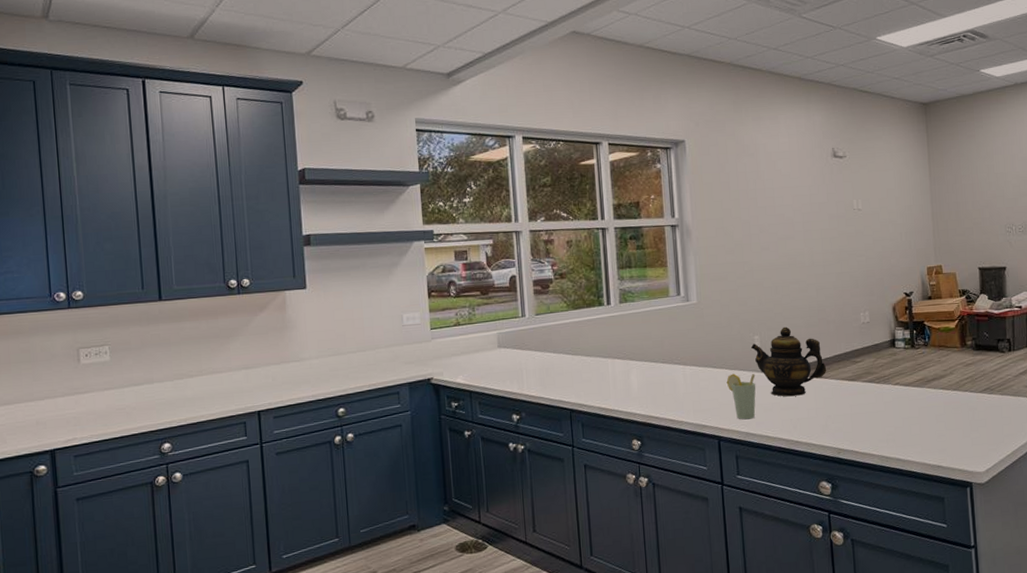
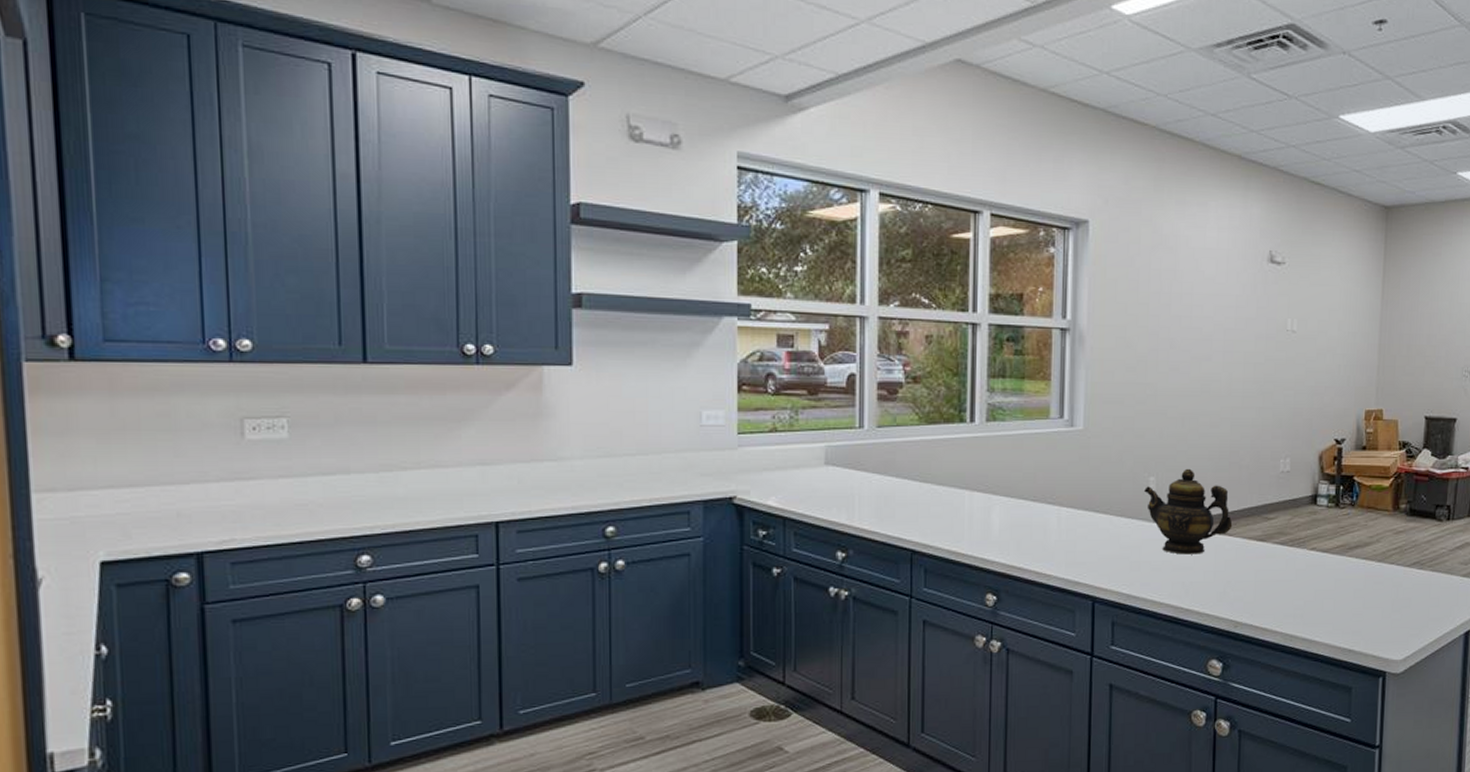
cup: present [726,373,756,420] -> none [1109,521,1146,579]

